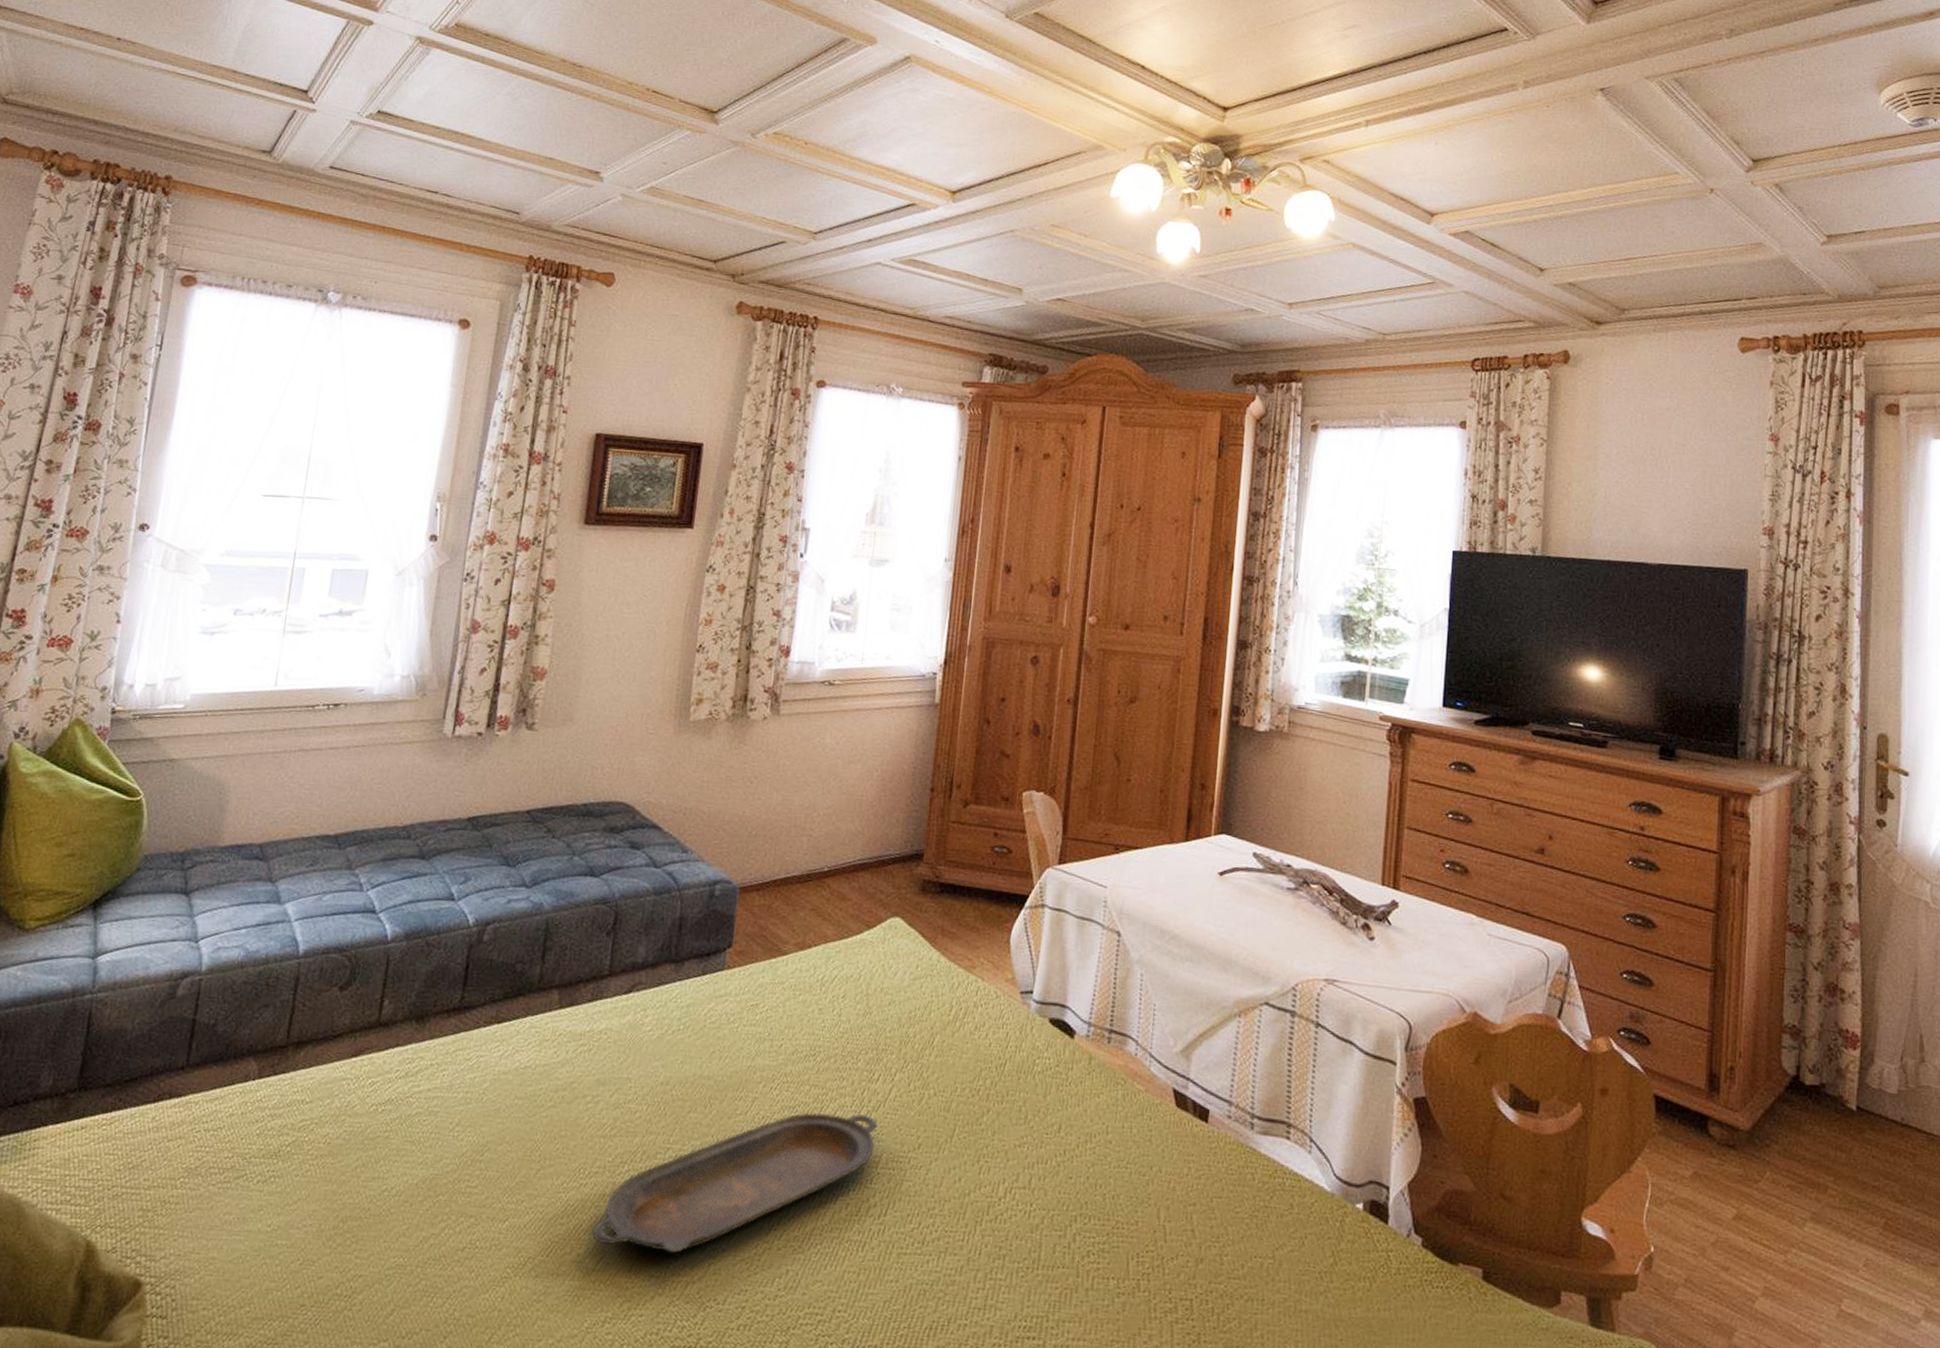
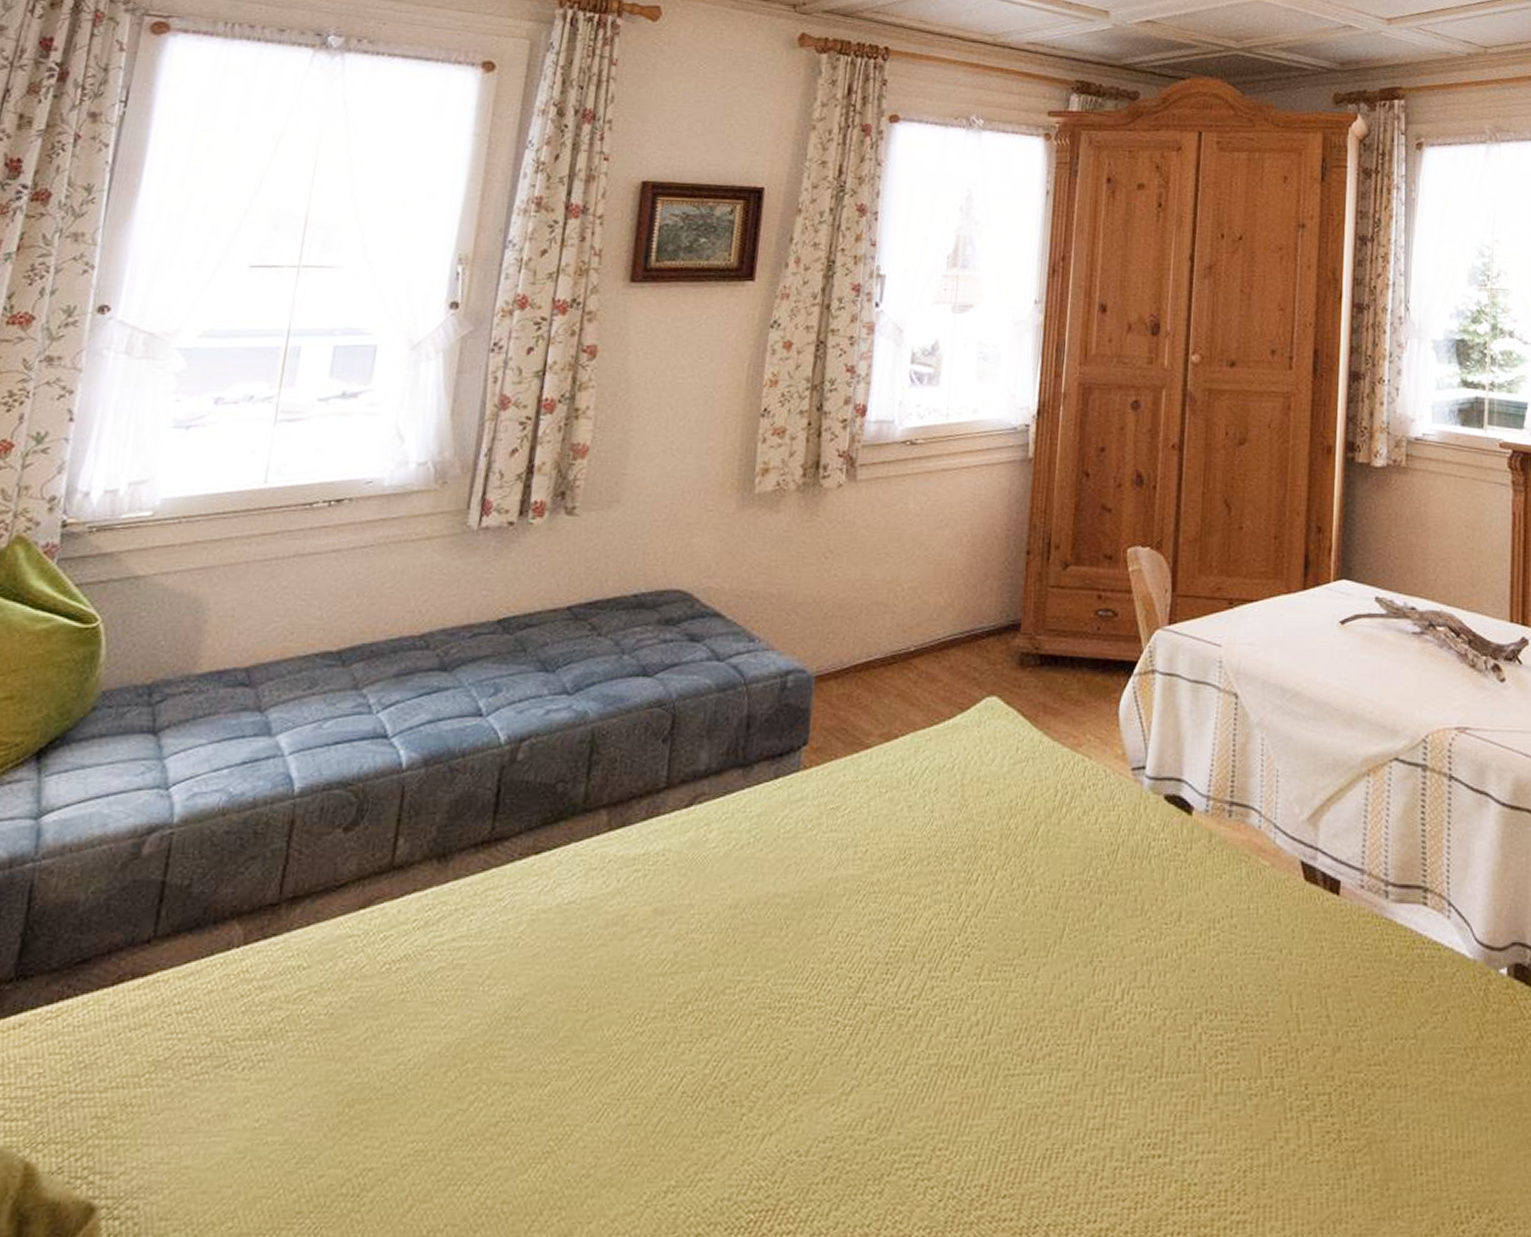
serving tray: present [591,1112,879,1254] -> none [649,920,979,1103]

